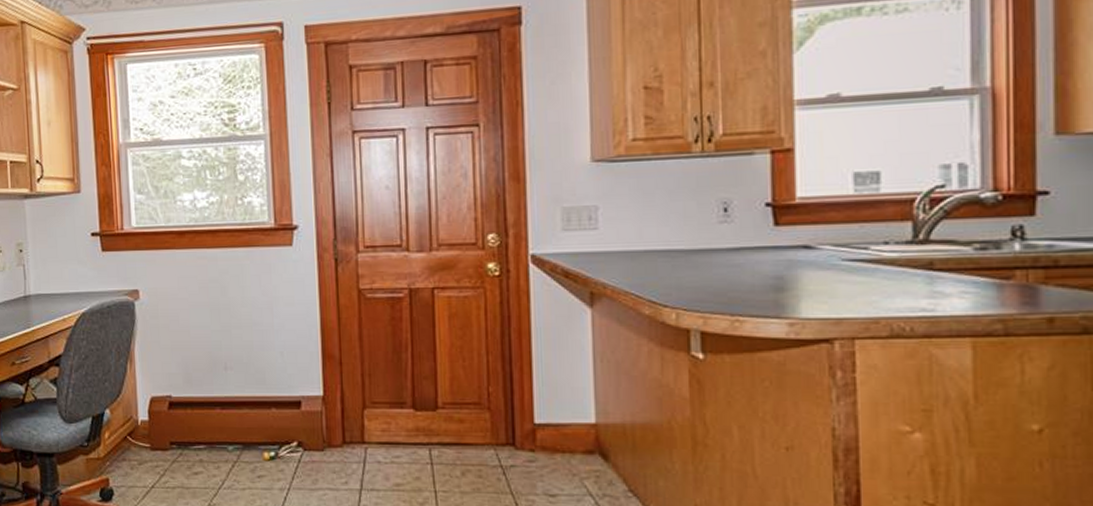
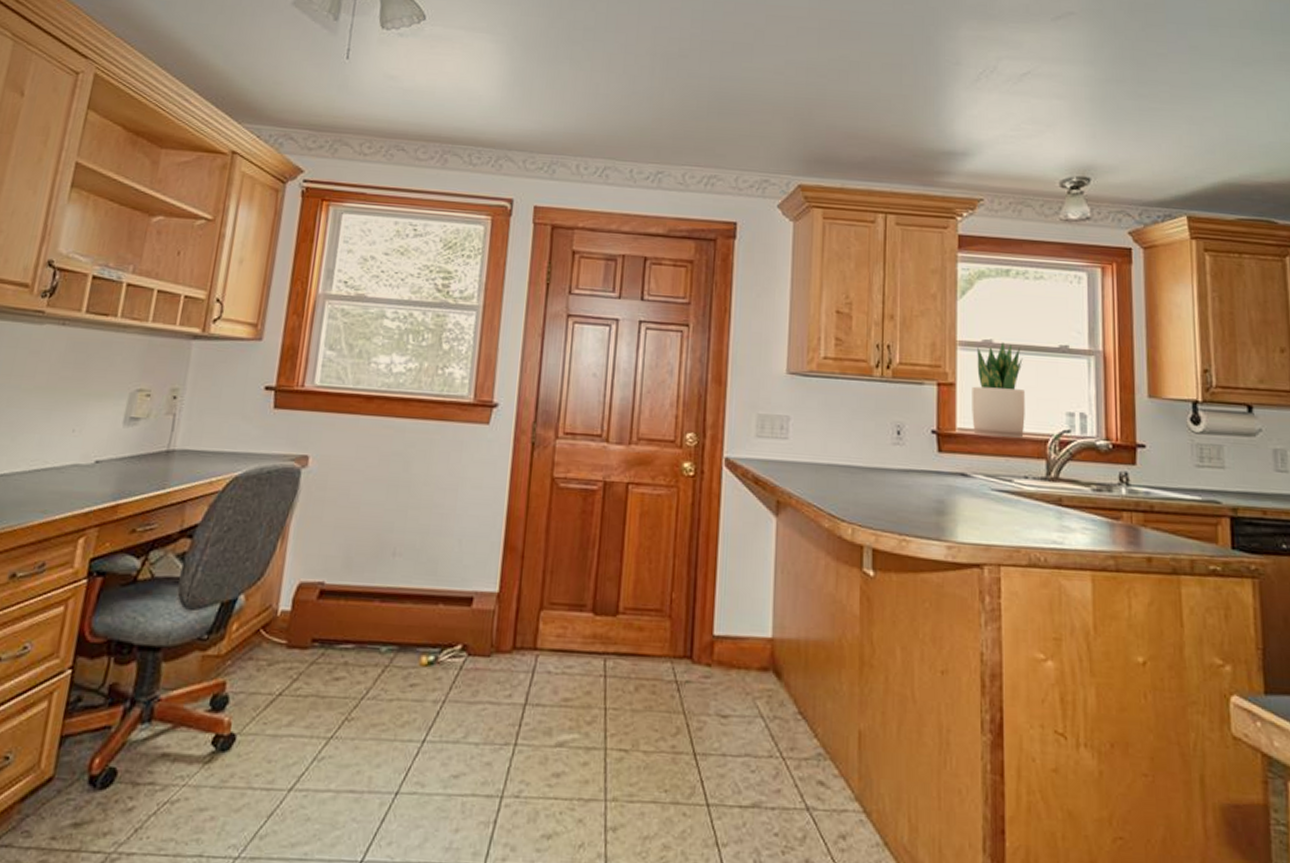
planter: none [814,94,885,202] -> present [972,342,1025,438]

